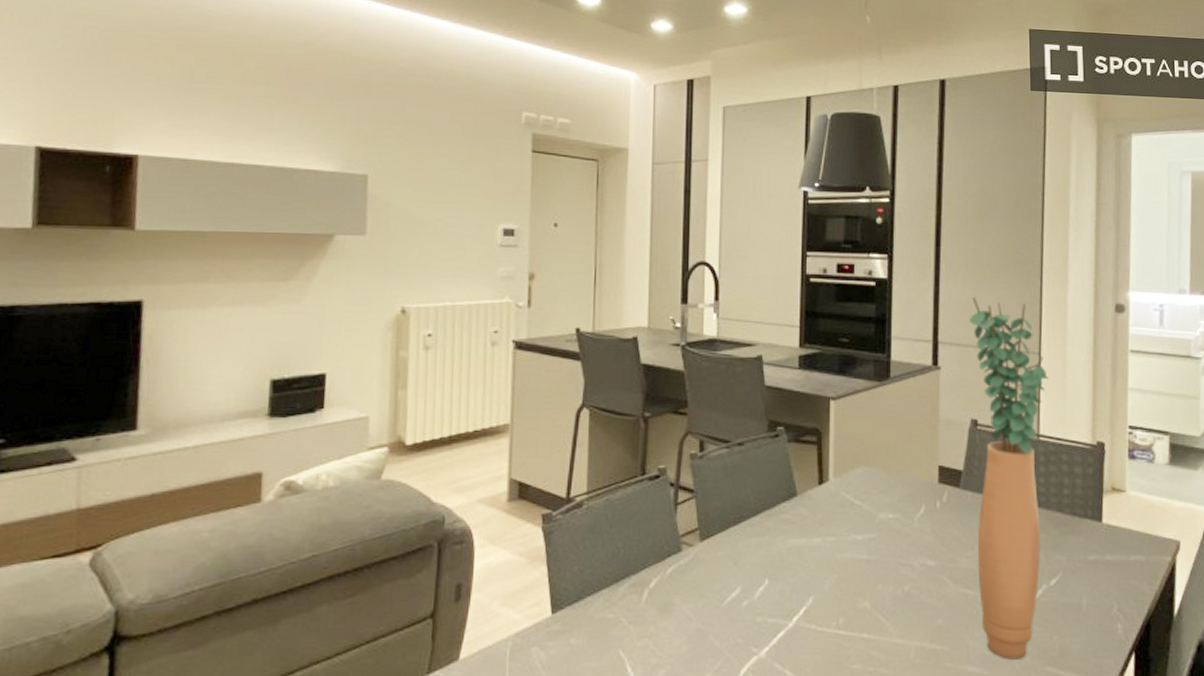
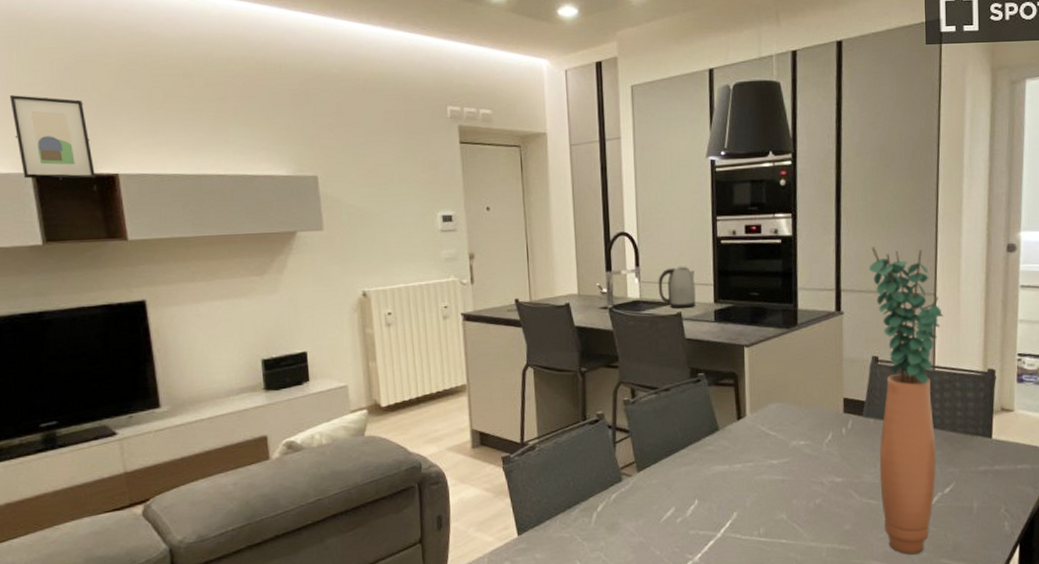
picture frame: none [24,60,113,158] -> present [9,95,95,180]
kettle: none [738,303,779,351] -> present [658,266,696,308]

